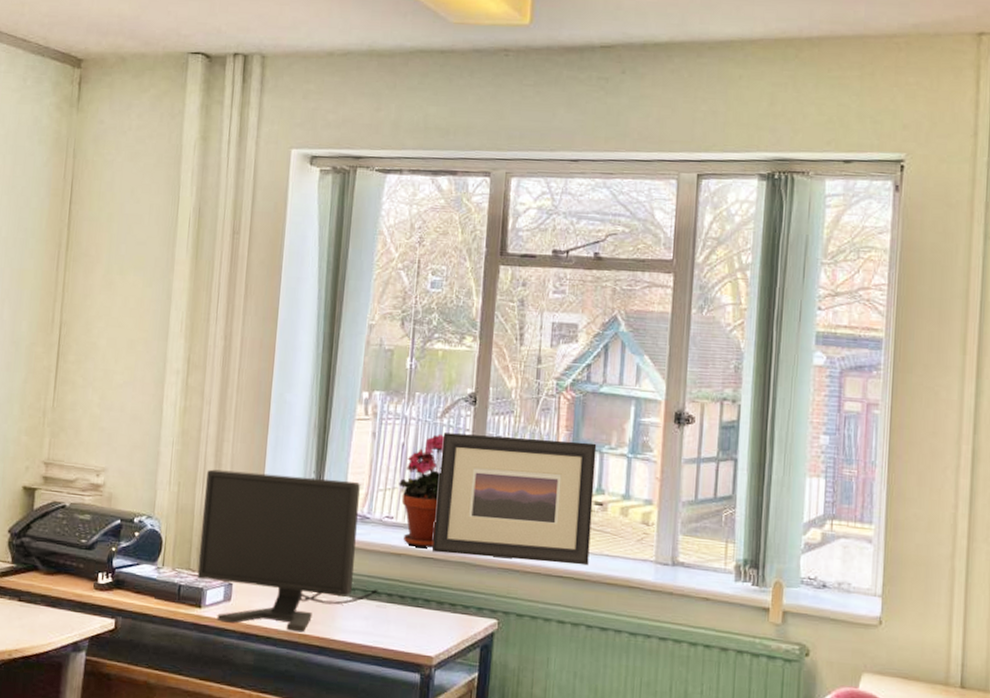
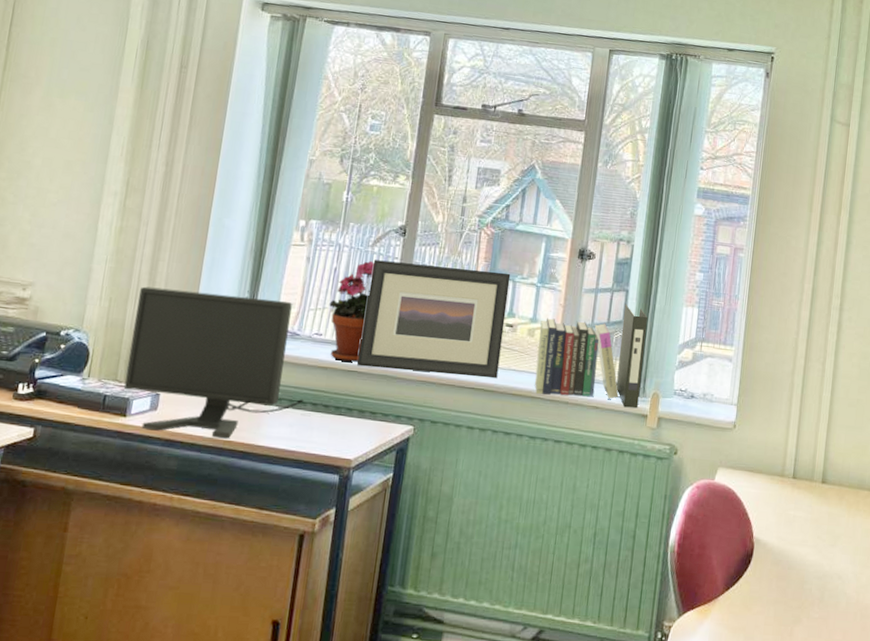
books: none [631,494,733,589] -> present [534,318,619,399]
binder: none [729,475,763,601] -> present [616,303,648,409]

